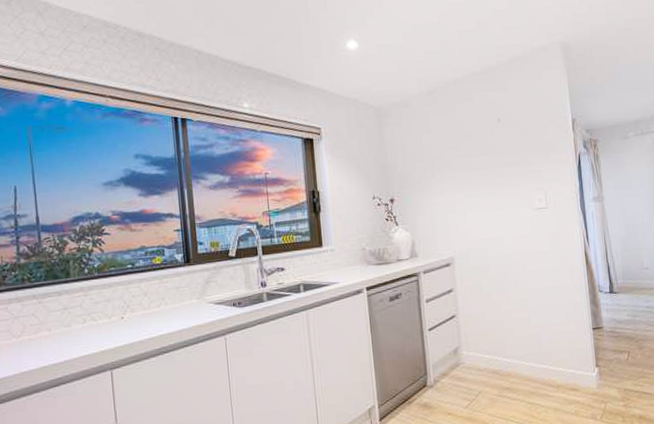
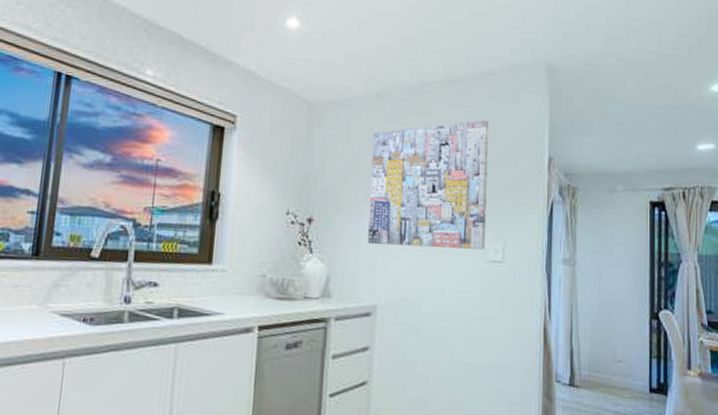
wall art: none [430,97,531,211] -> present [368,119,489,250]

